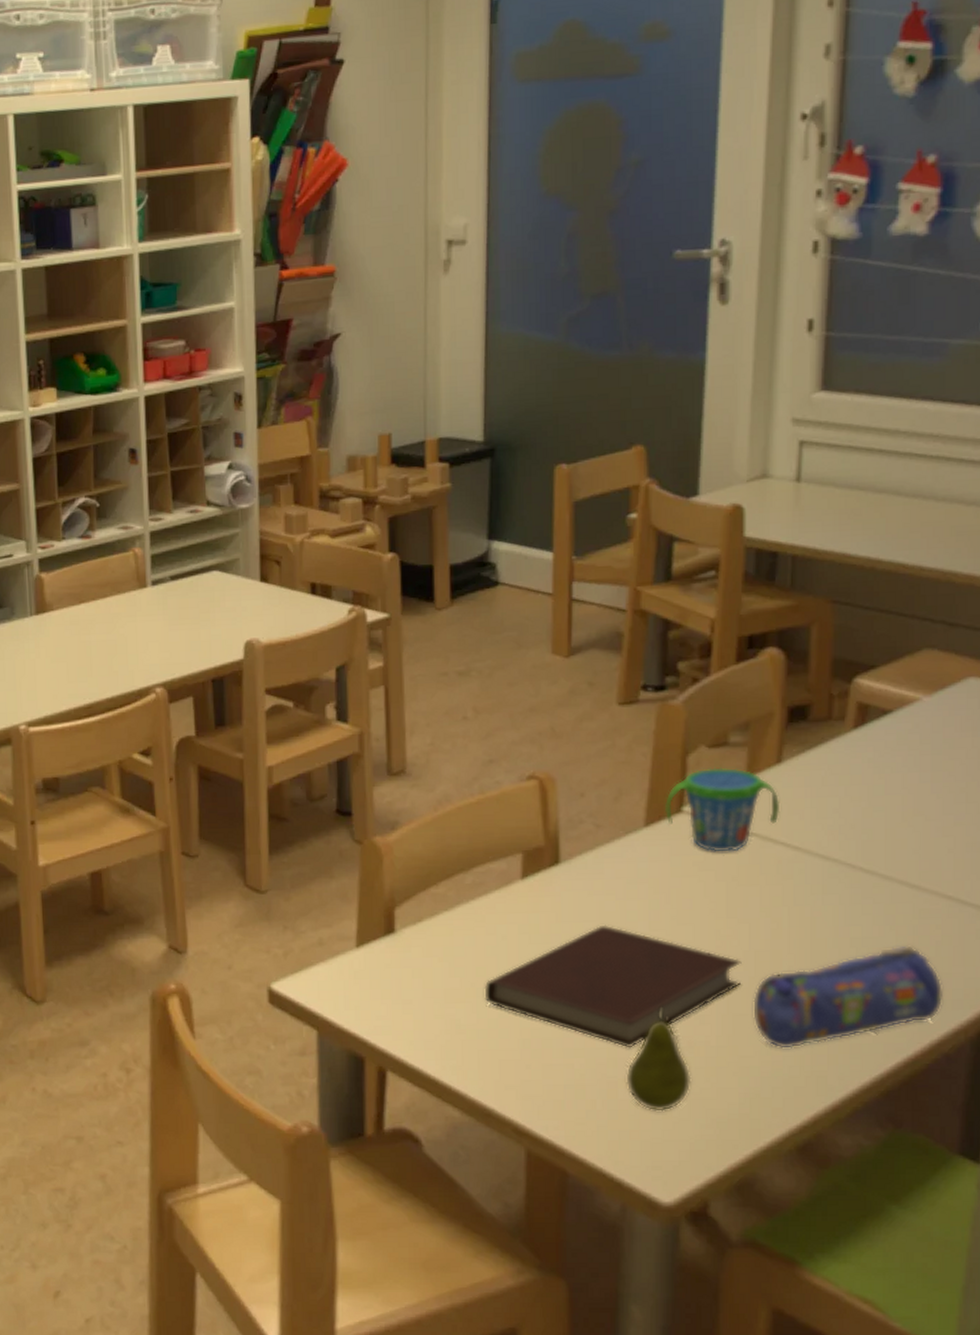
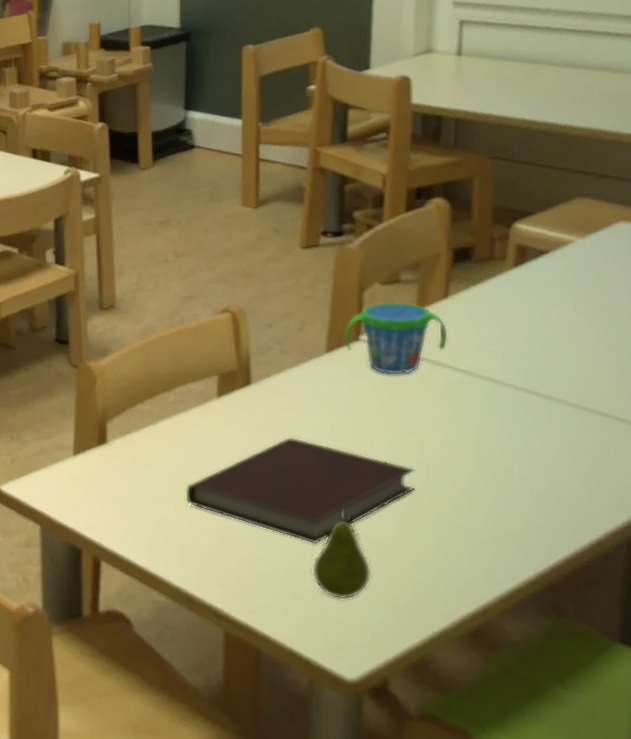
pencil case: present [752,945,944,1050] -> none [425,456,601,547]

